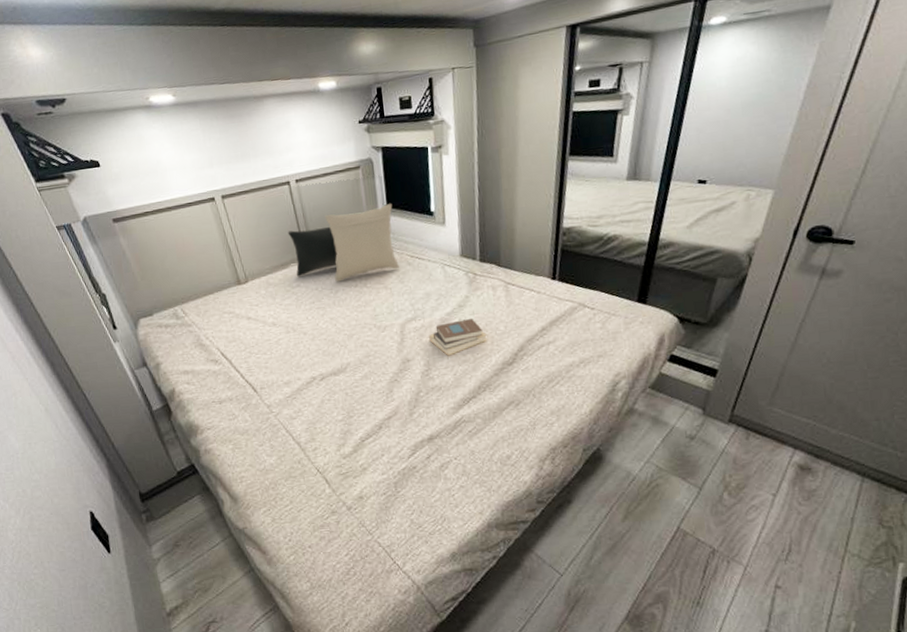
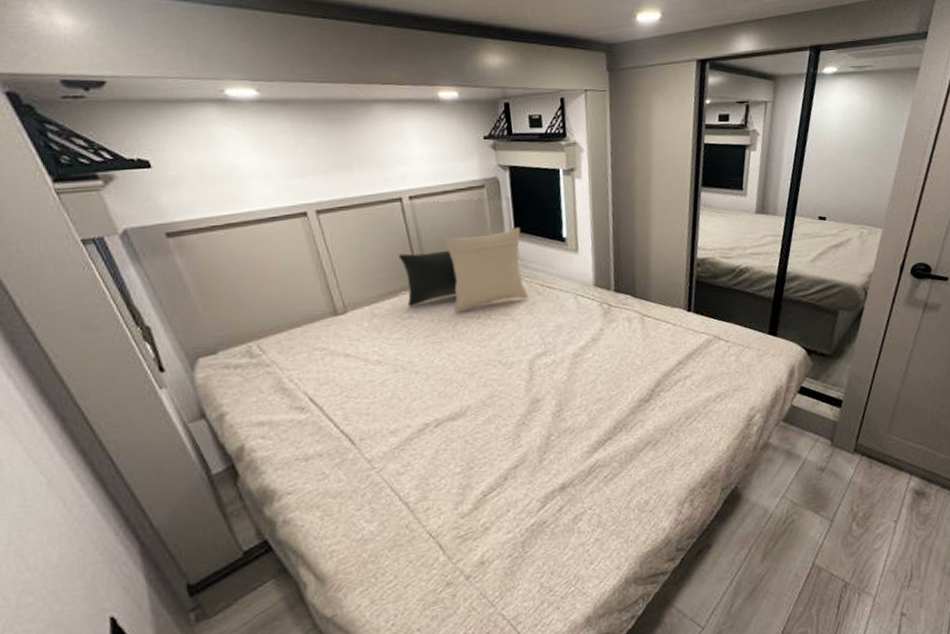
books: present [429,319,487,356] -> none [560,353,623,395]

